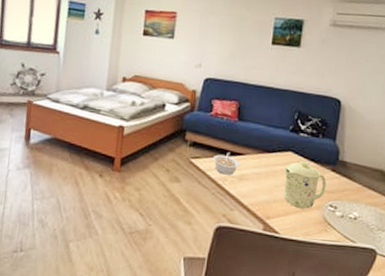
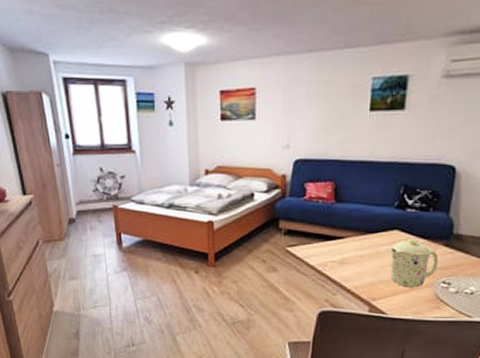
legume: present [213,152,240,176] -> none [311,236,340,260]

